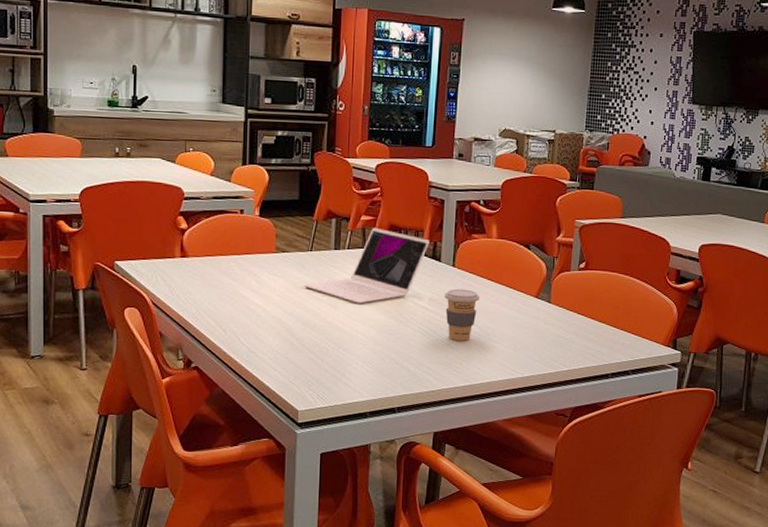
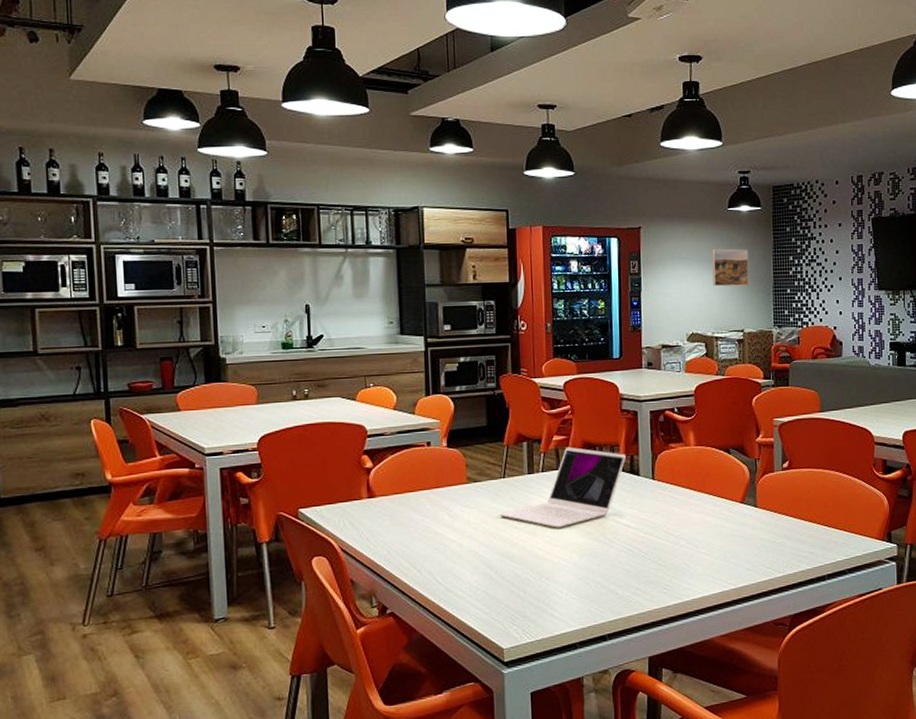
coffee cup: present [444,288,480,341] -> none [646,501,684,557]
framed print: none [530,47,568,87] -> present [712,248,749,287]

